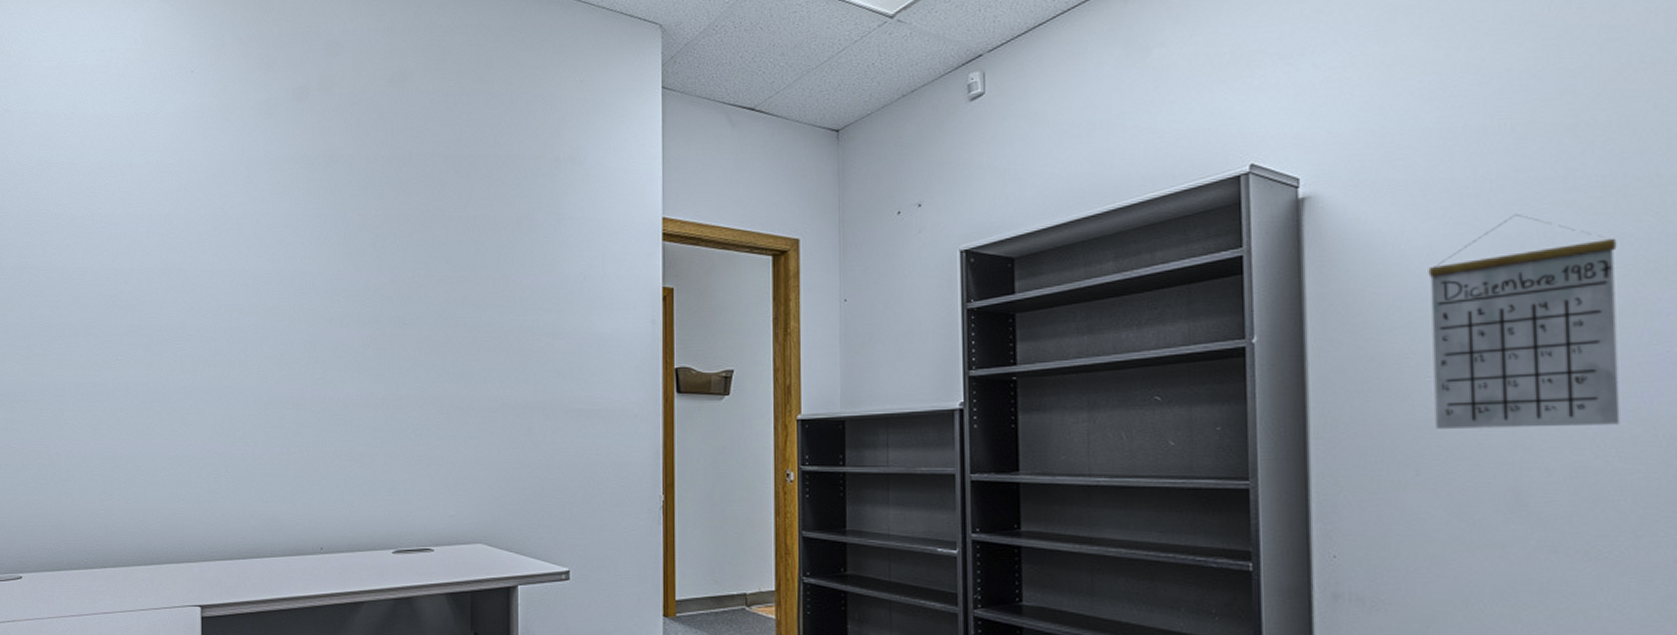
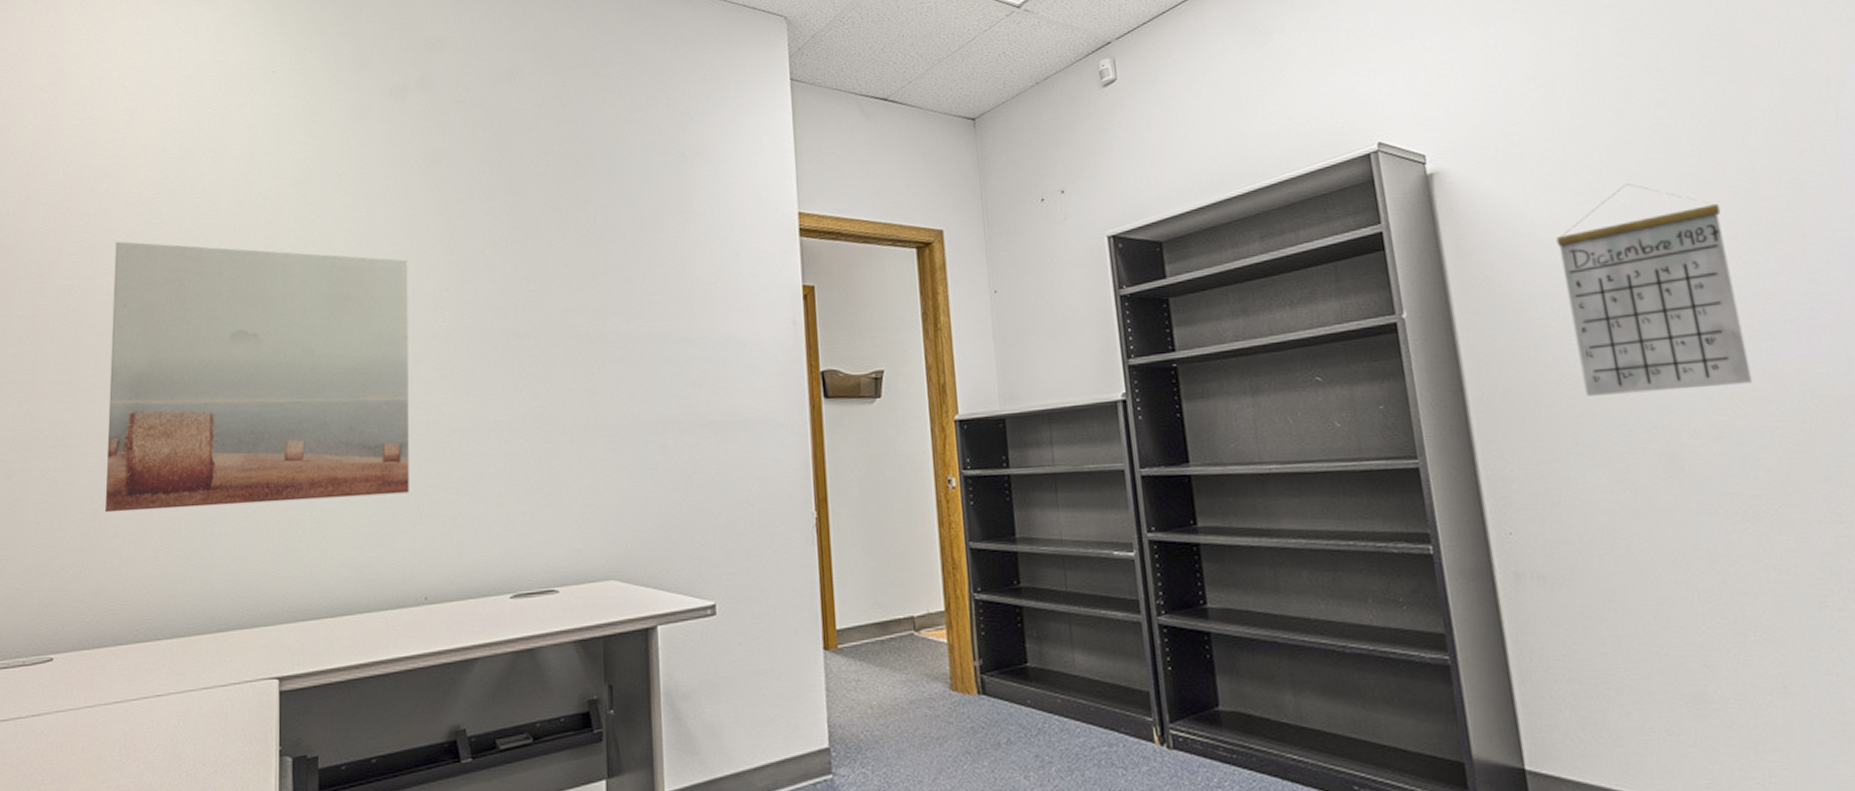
wall art: none [58,224,308,460] -> present [104,241,409,513]

